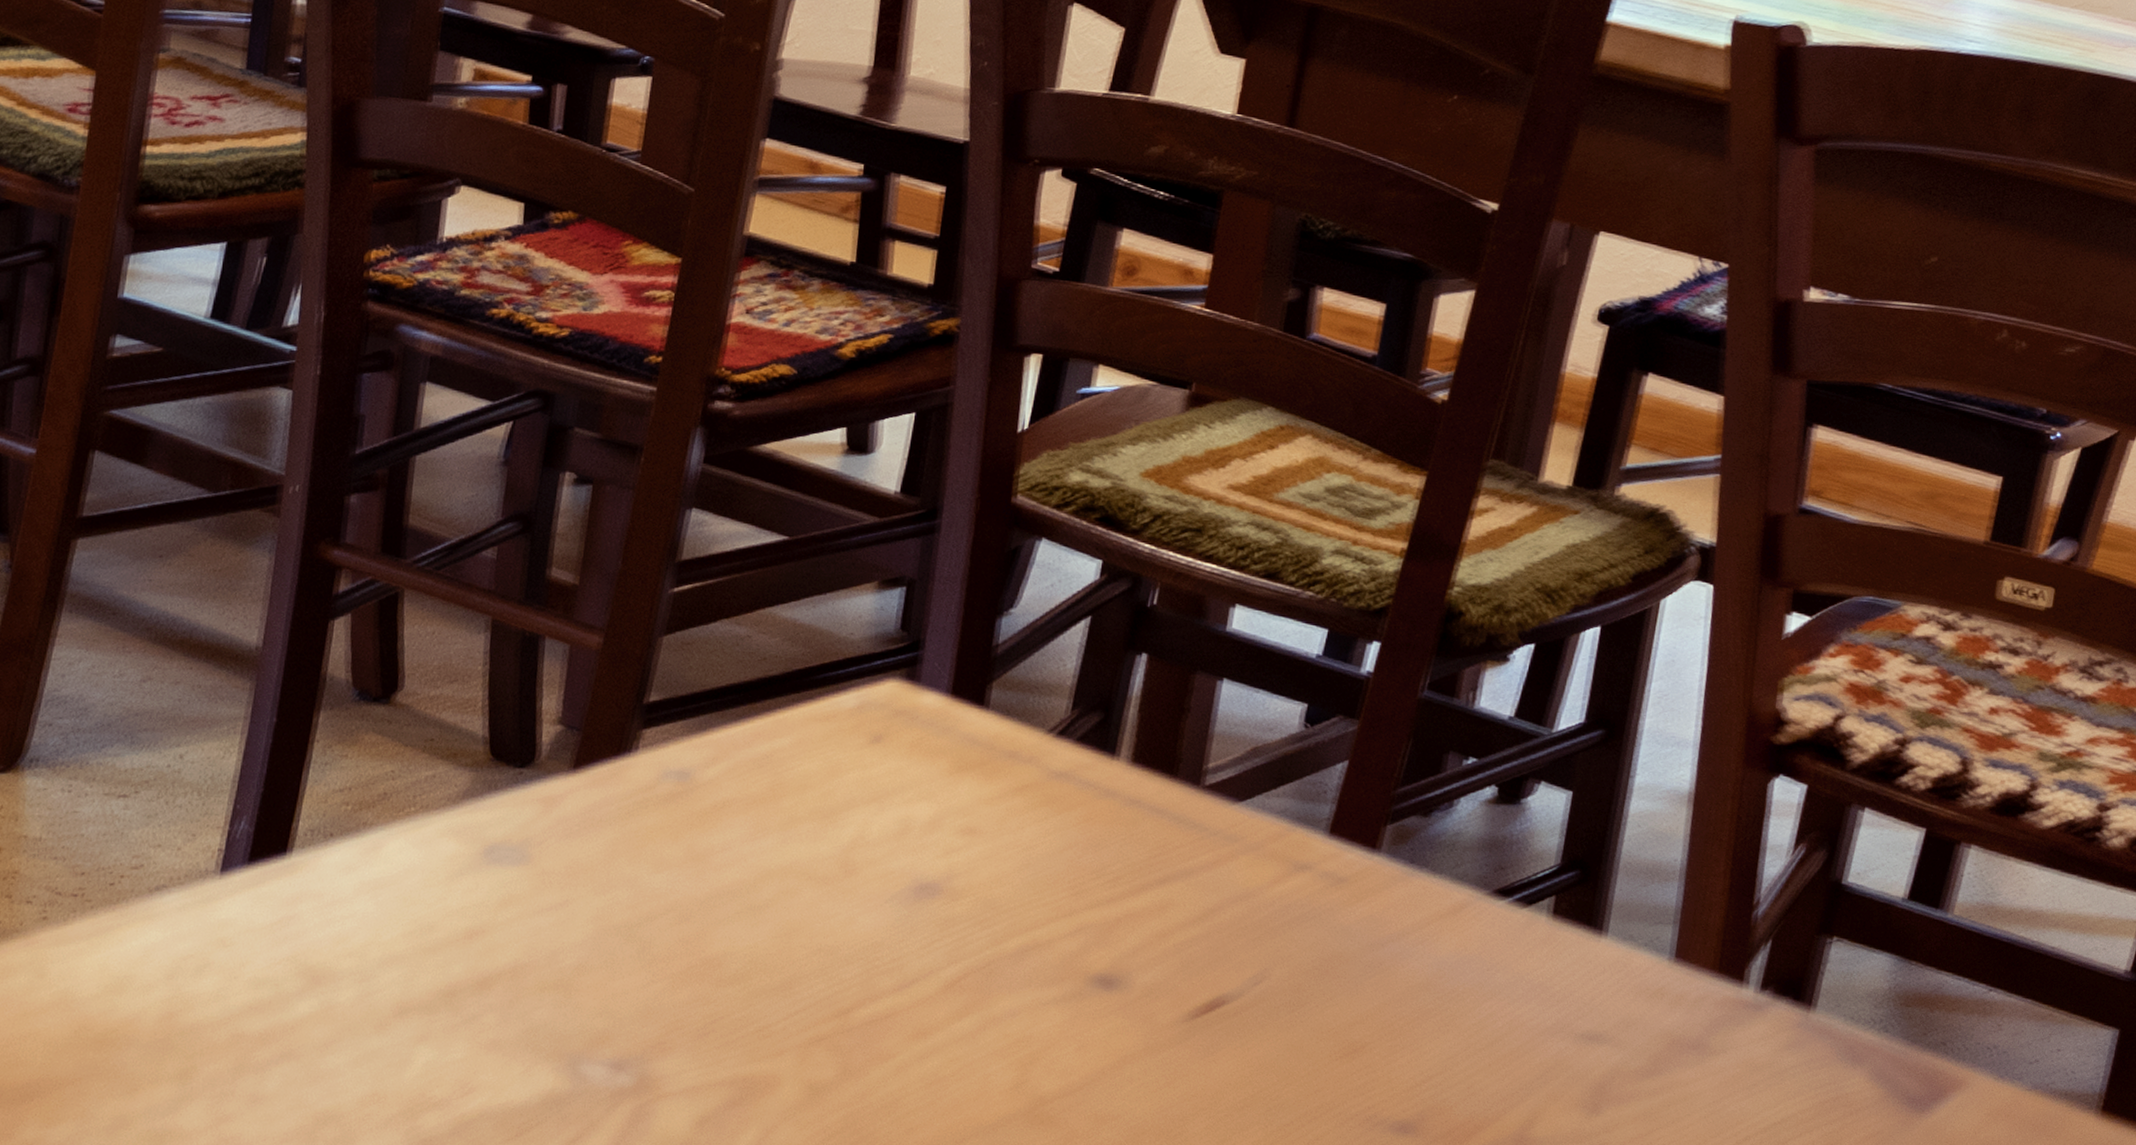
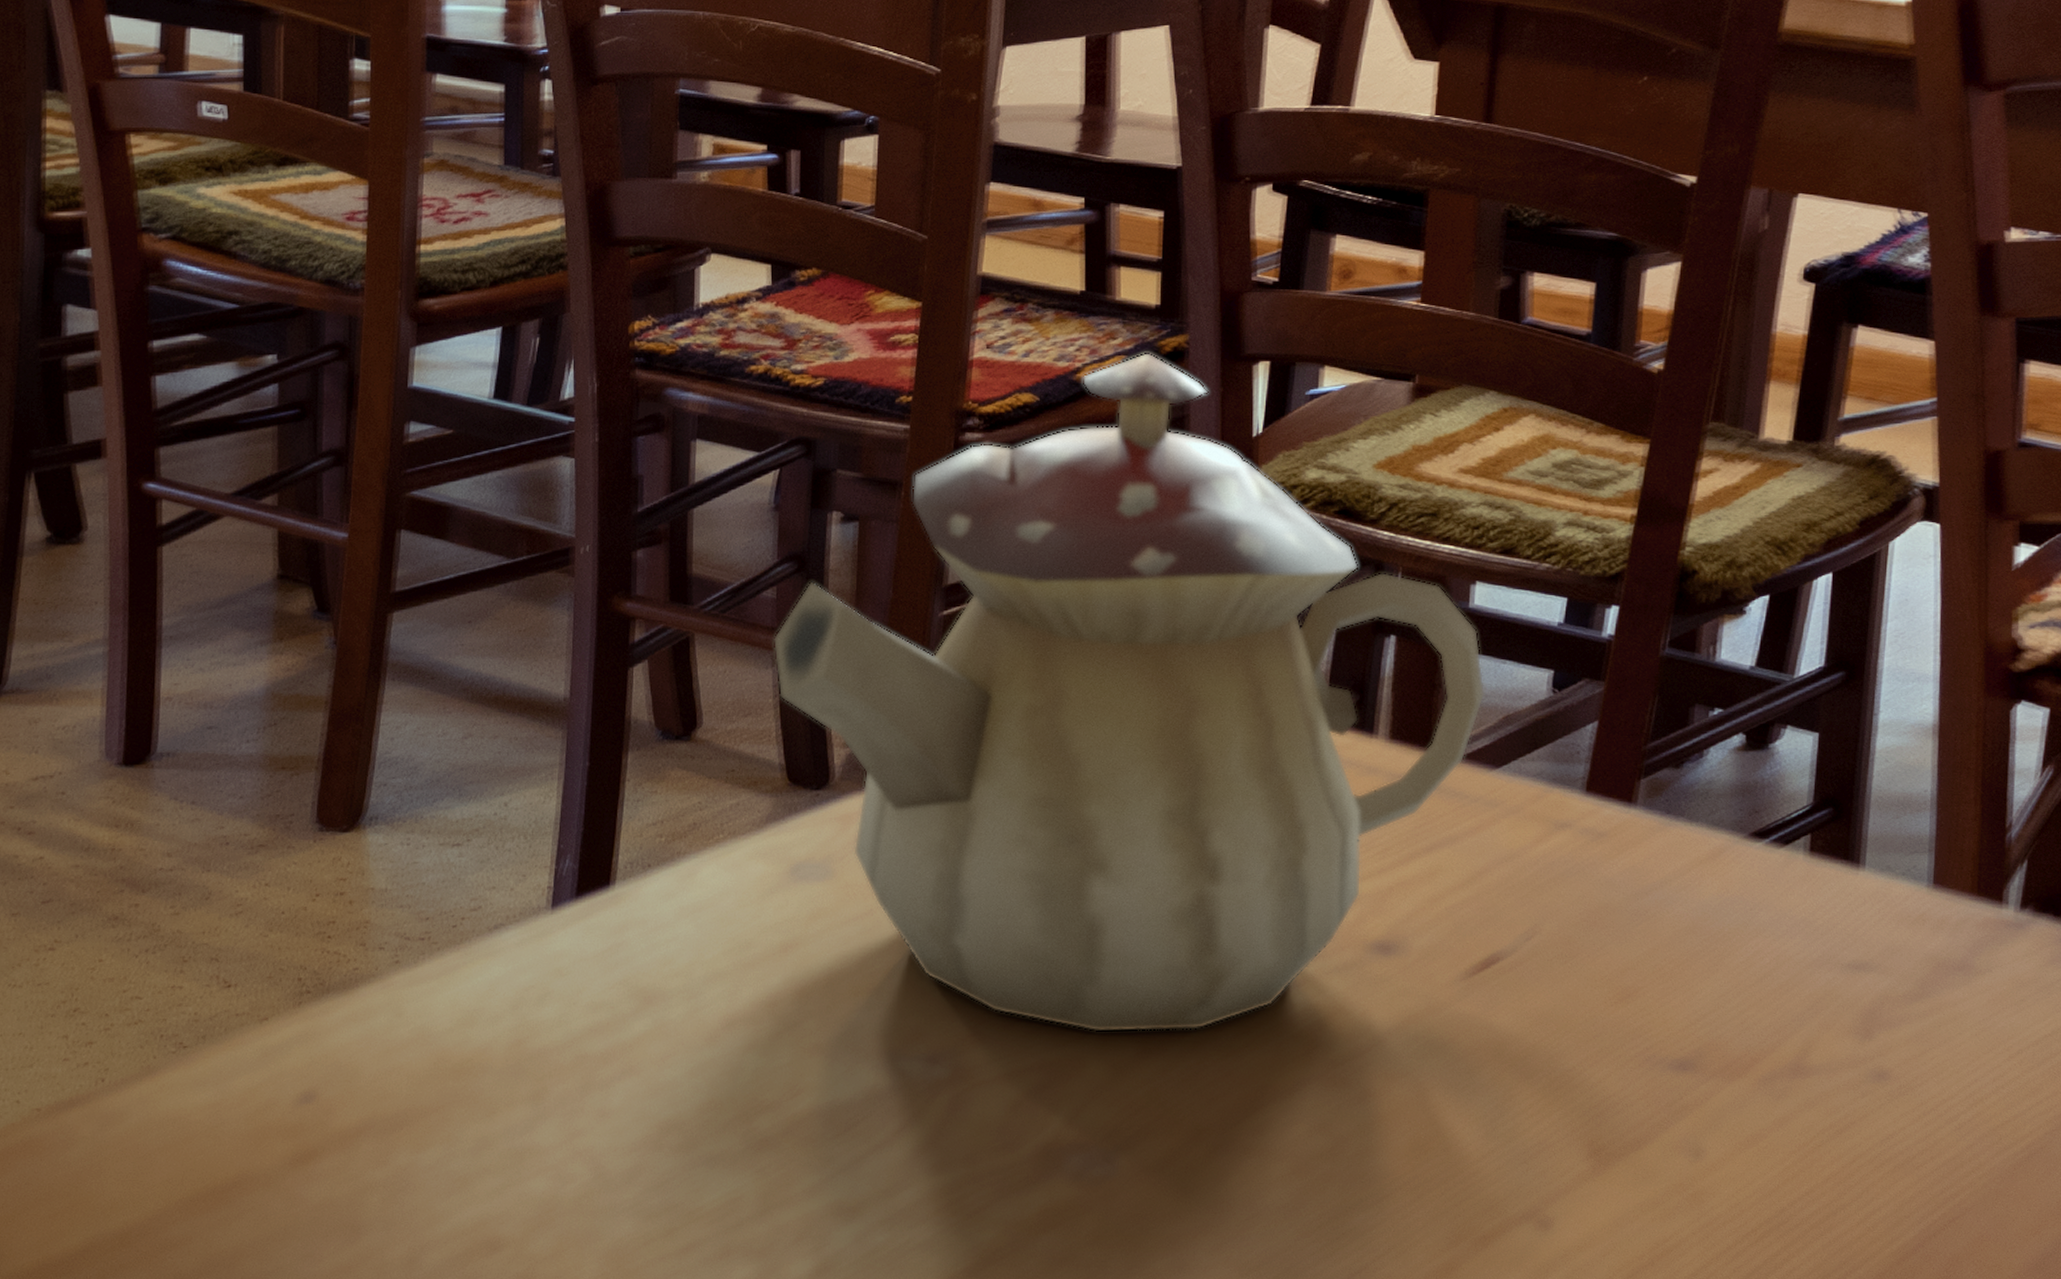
teapot: none [487,332,1236,1054] -> present [772,352,1485,1033]

